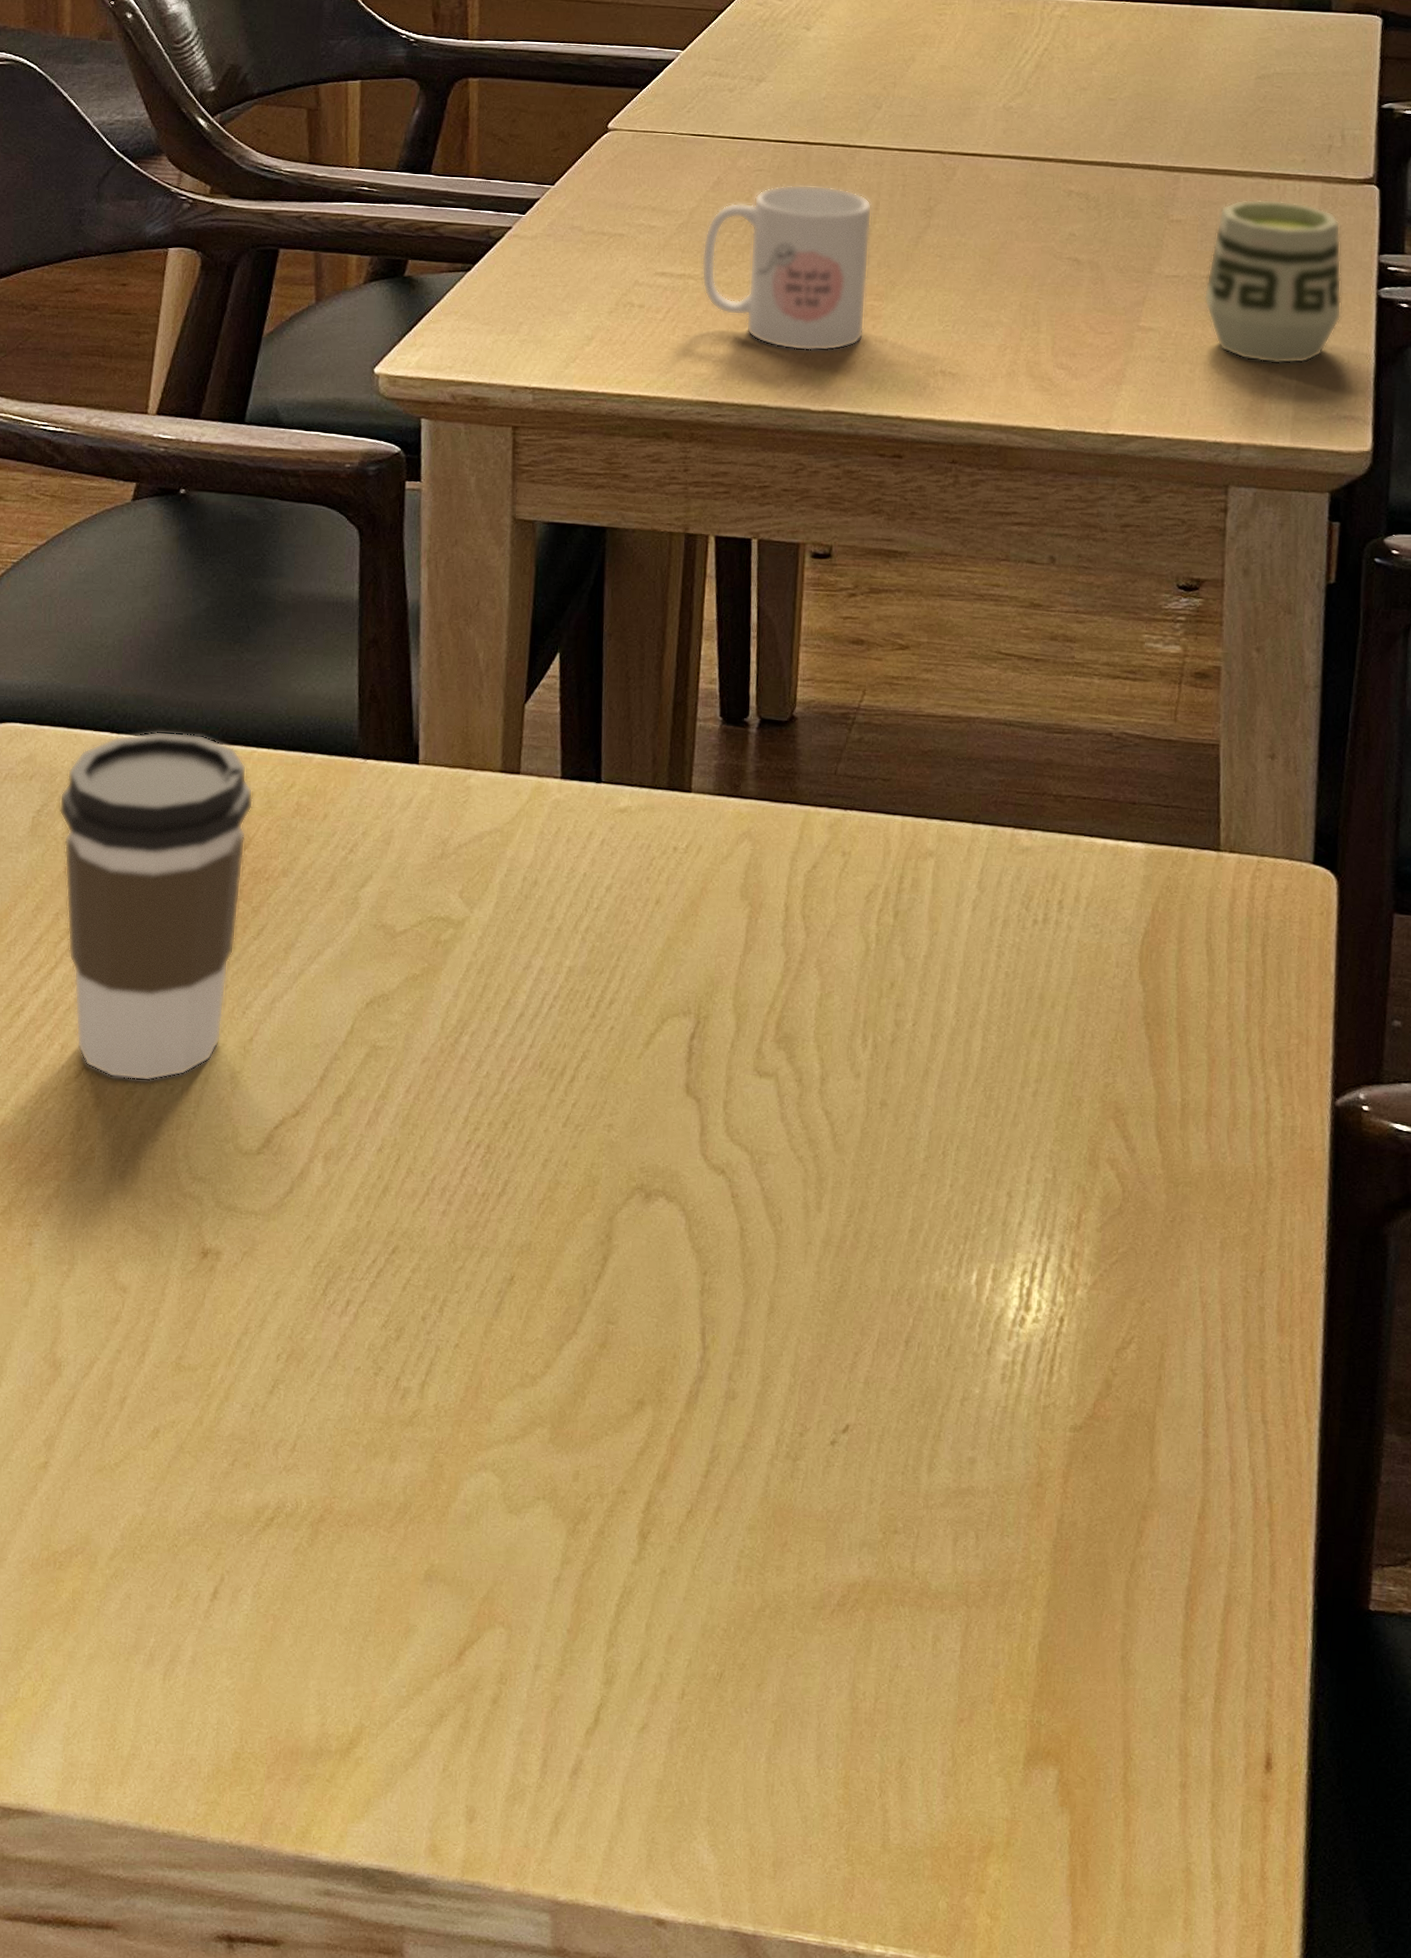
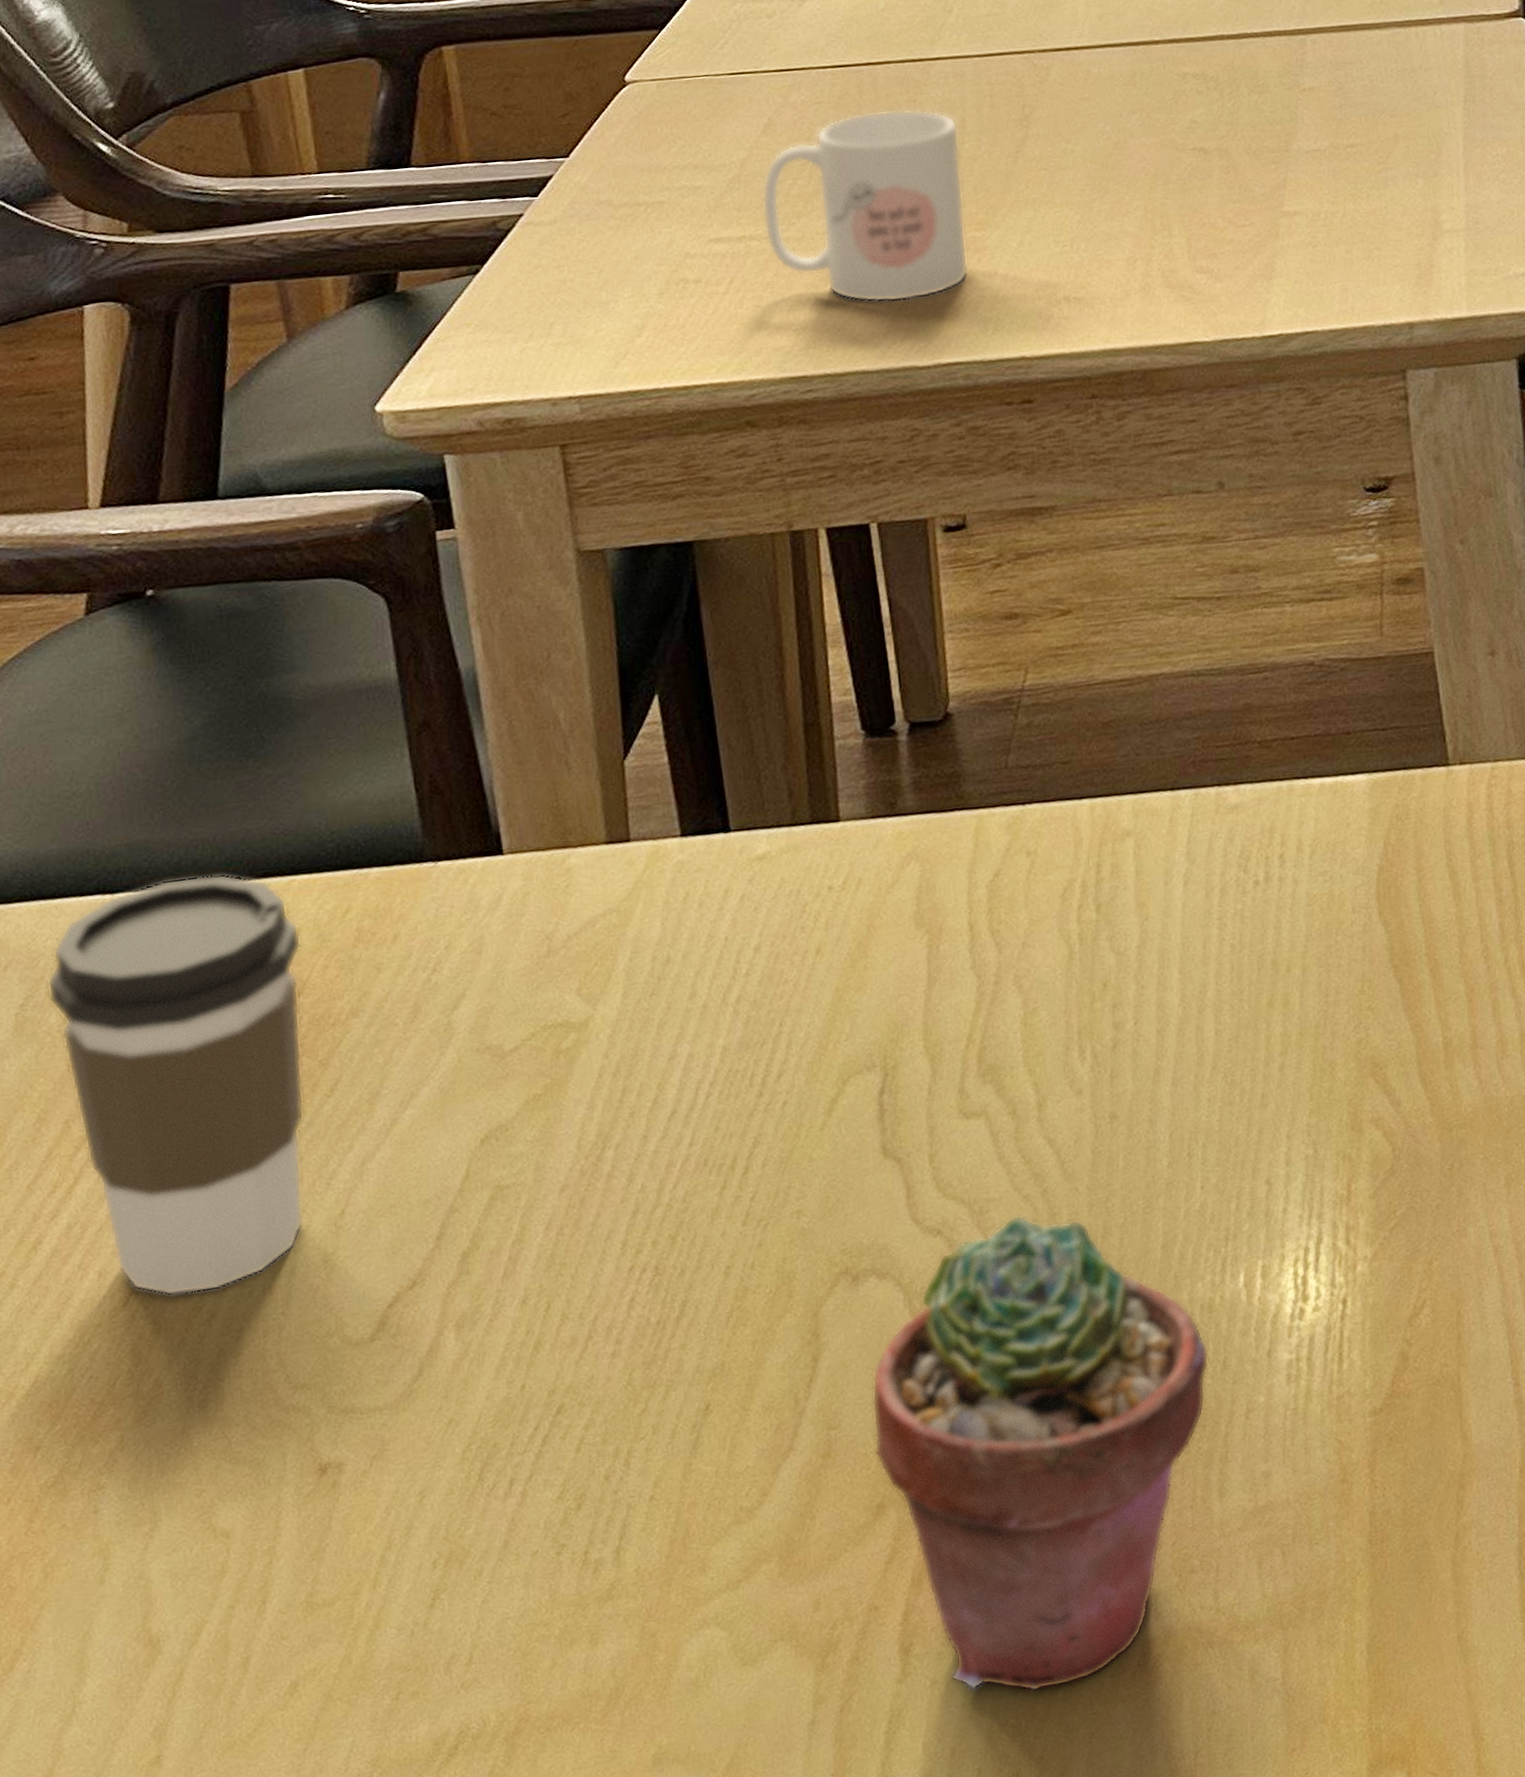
potted succulent: none [642,1172,937,1606] -> present [871,1215,1209,1692]
cup: present [1203,198,1342,365] -> none [1350,48,1505,230]

